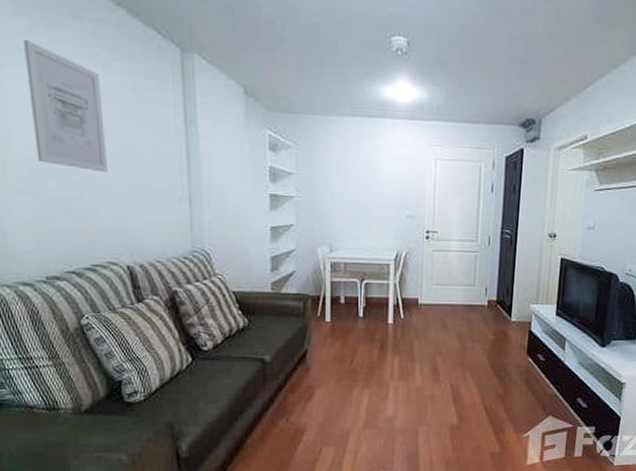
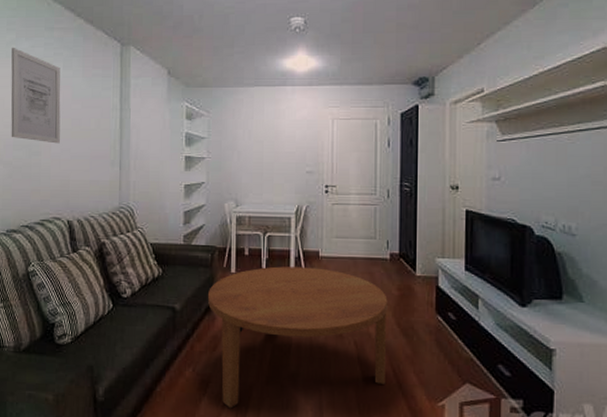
coffee table: none [300,314,484,454] -> present [207,266,388,409]

